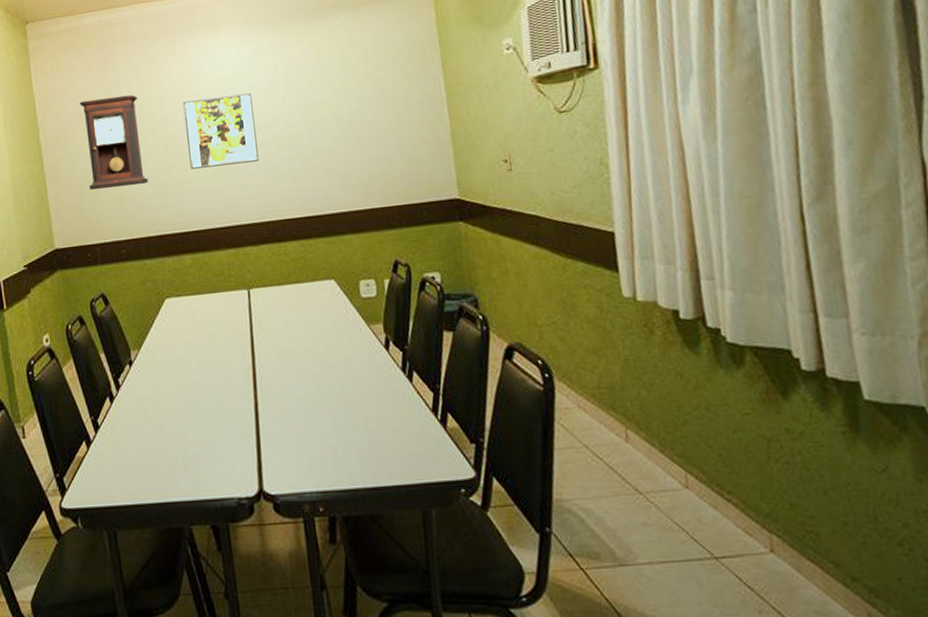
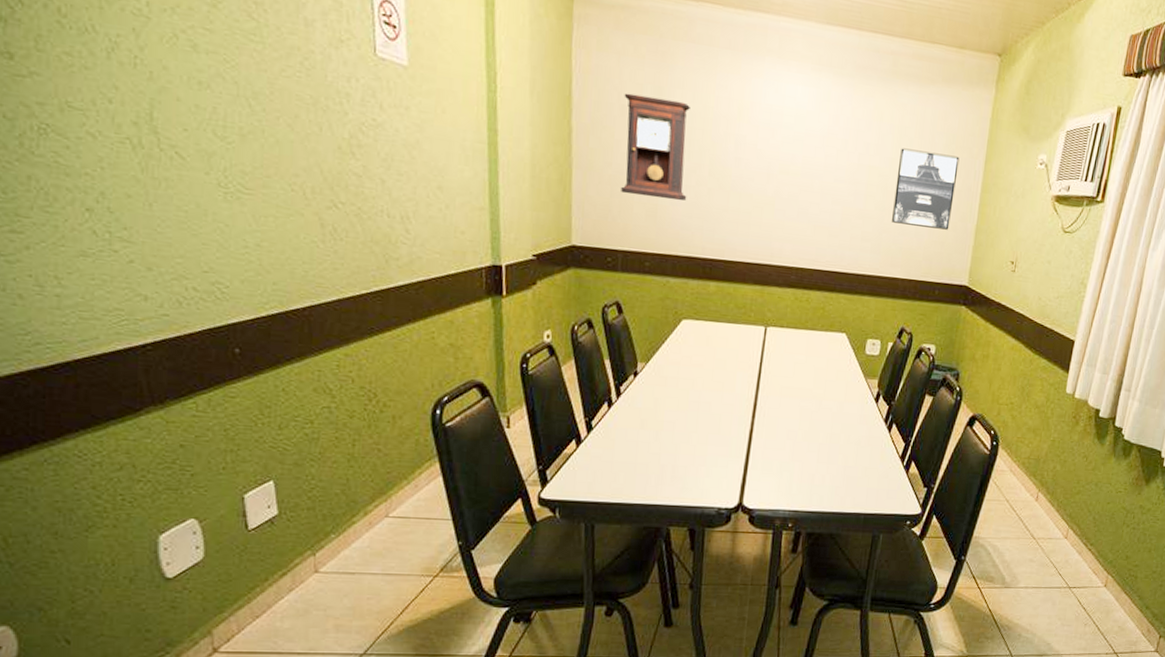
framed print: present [182,93,259,169] -> none [733,126,808,207]
wall art: none [347,67,421,152] -> present [892,148,960,230]

